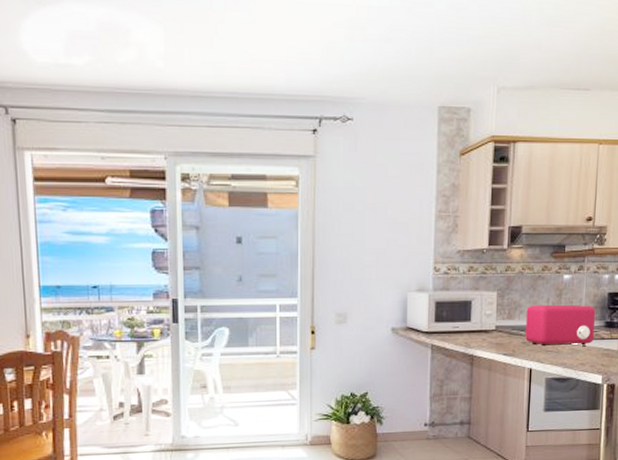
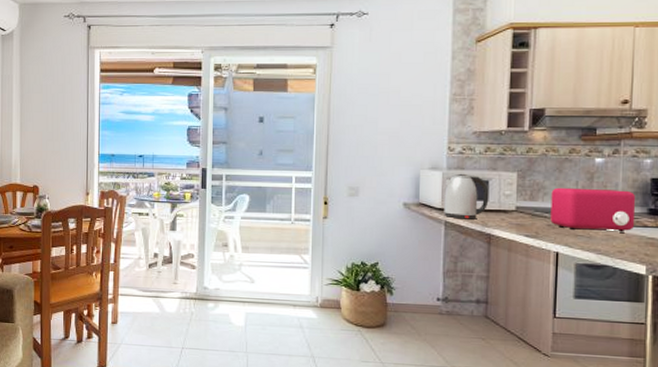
kettle: none [430,294,472,342] -> present [444,173,489,220]

